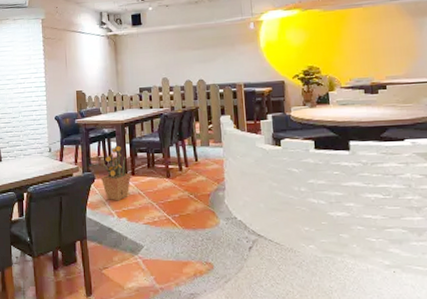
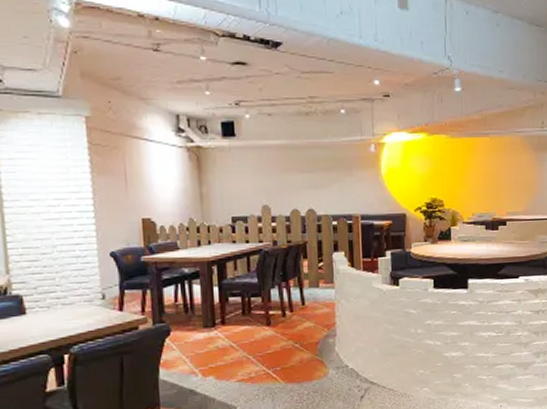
potted plant: present [101,145,131,201] -> none [179,288,221,357]

